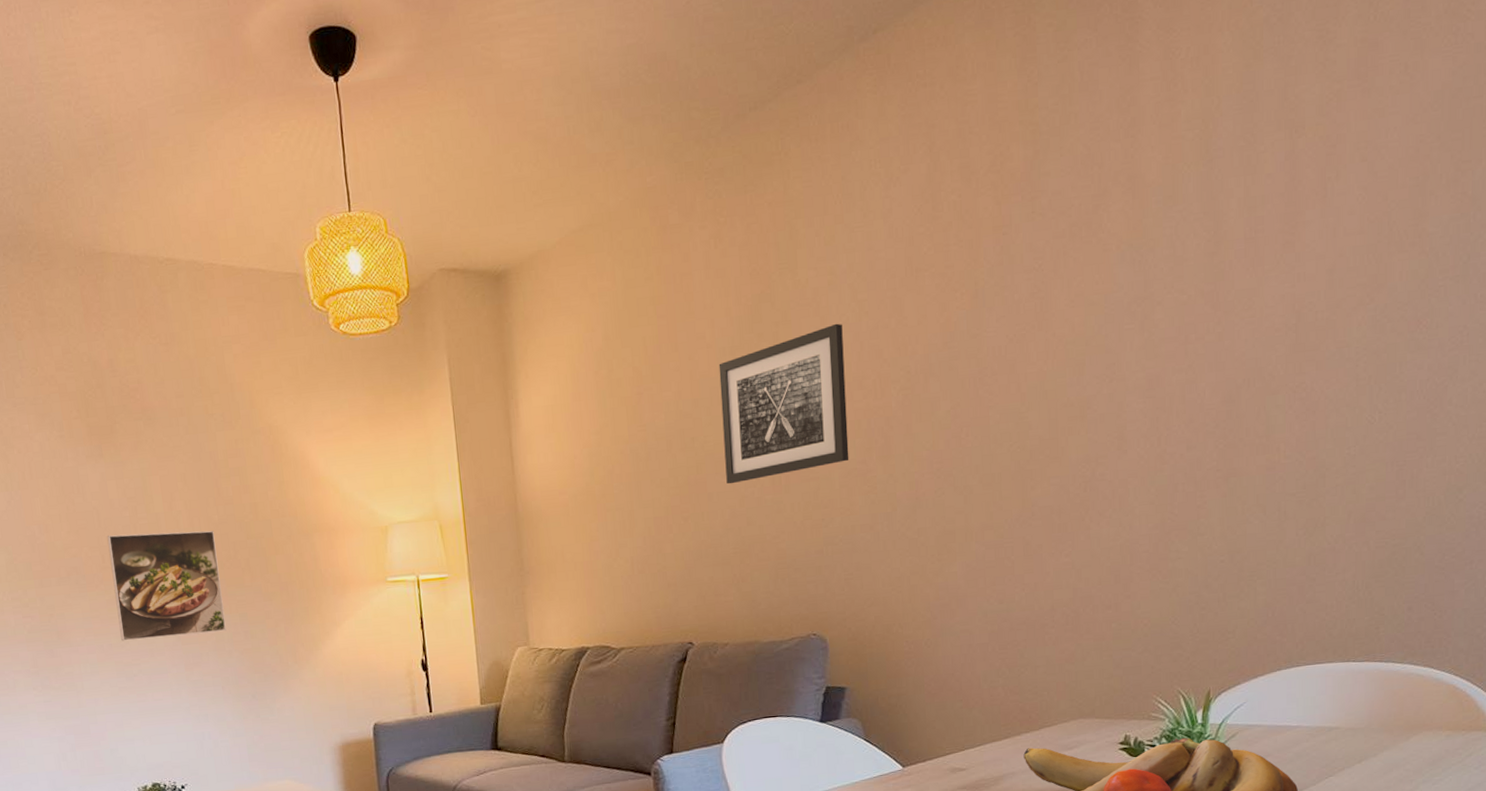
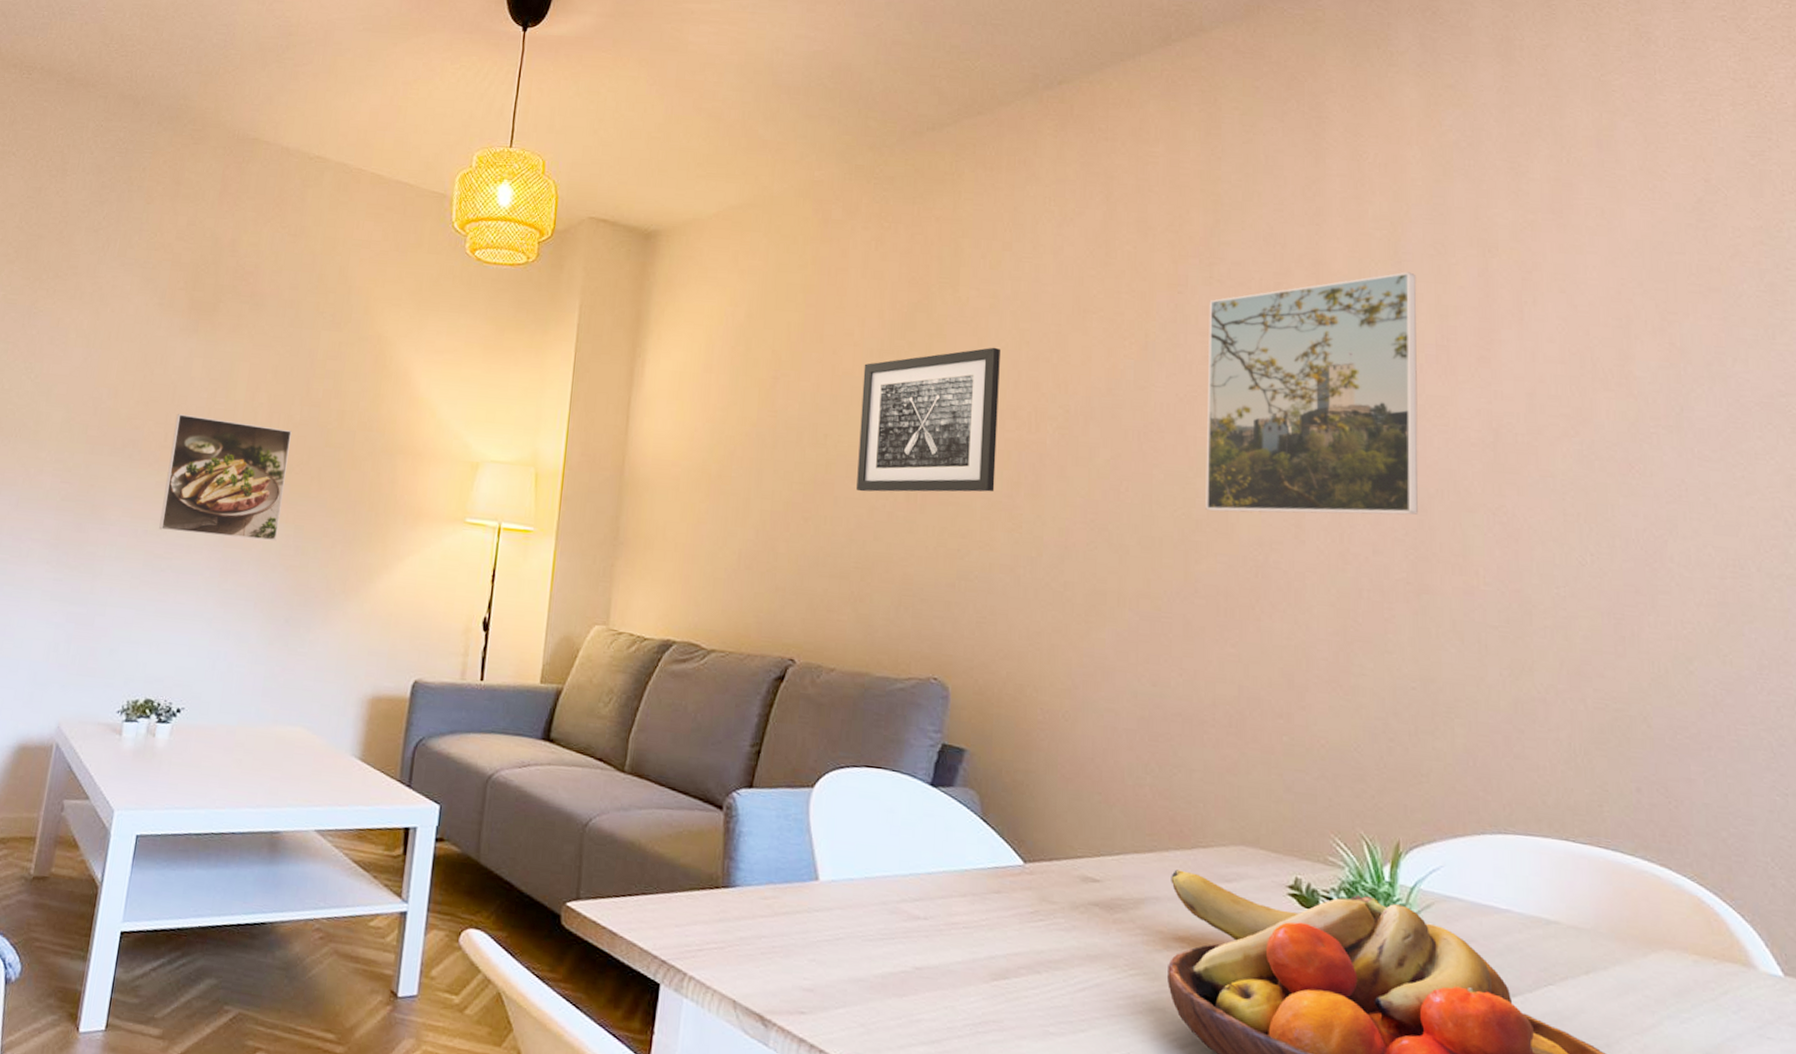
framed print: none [1032,169,1227,440] -> present [1205,272,1418,515]

